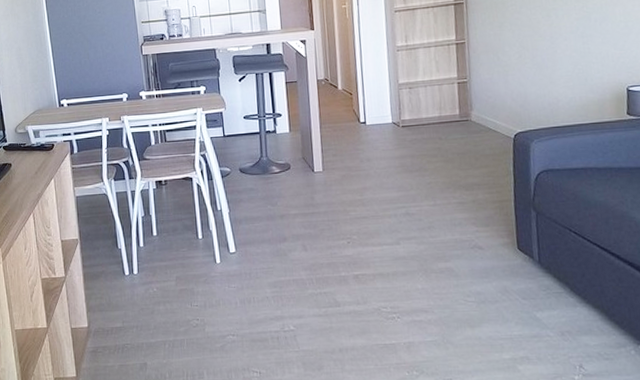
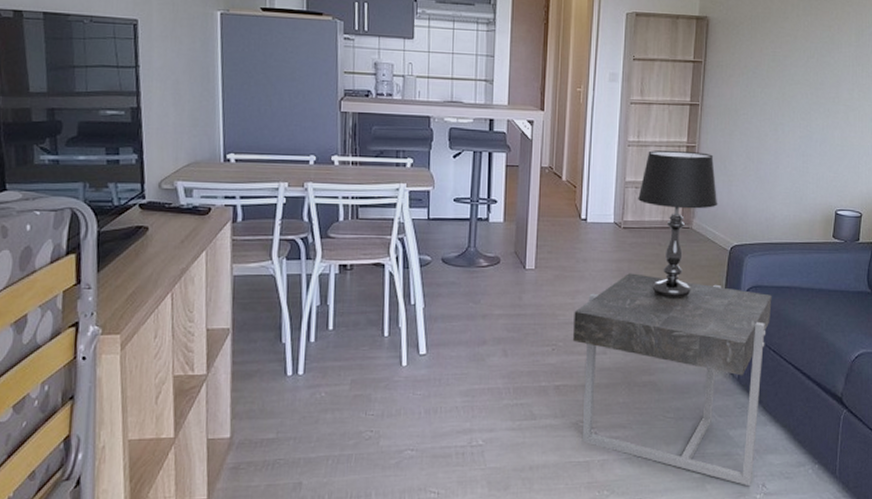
side table: none [364,167,568,368] -> present [573,273,772,487]
table lamp: none [413,47,496,189] -> present [638,150,718,298]

